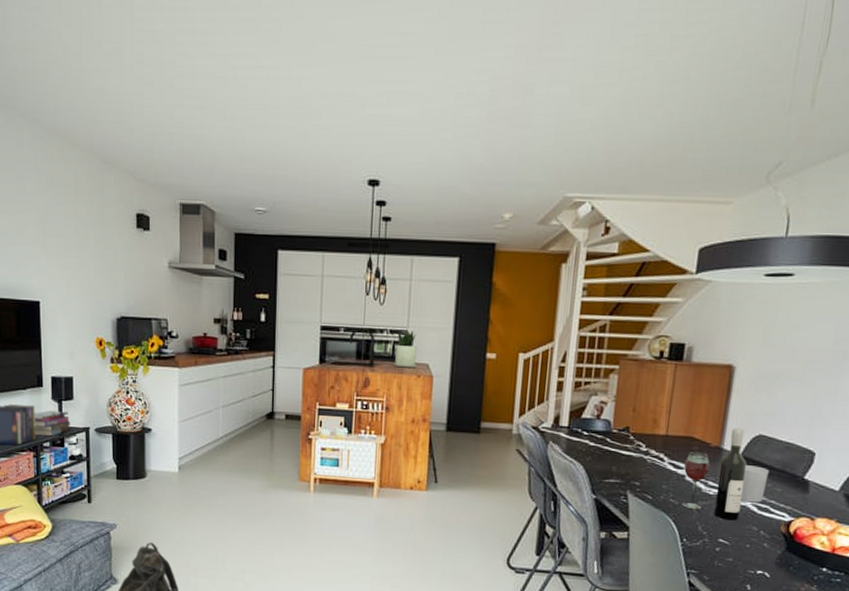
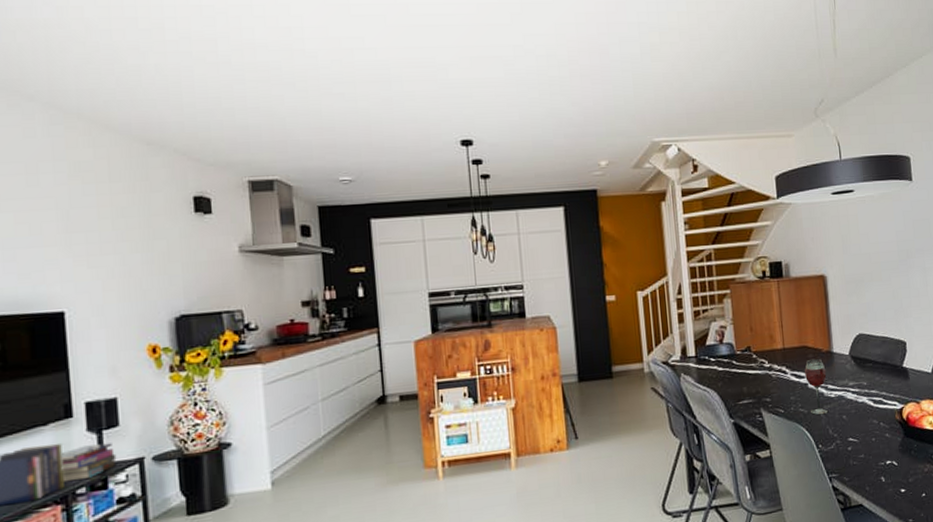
planter: present [392,329,417,369] -> none [512,284,538,325]
bottle: present [713,428,746,521] -> none [834,331,861,419]
candle holder: present [741,465,769,503] -> none [854,363,876,398]

